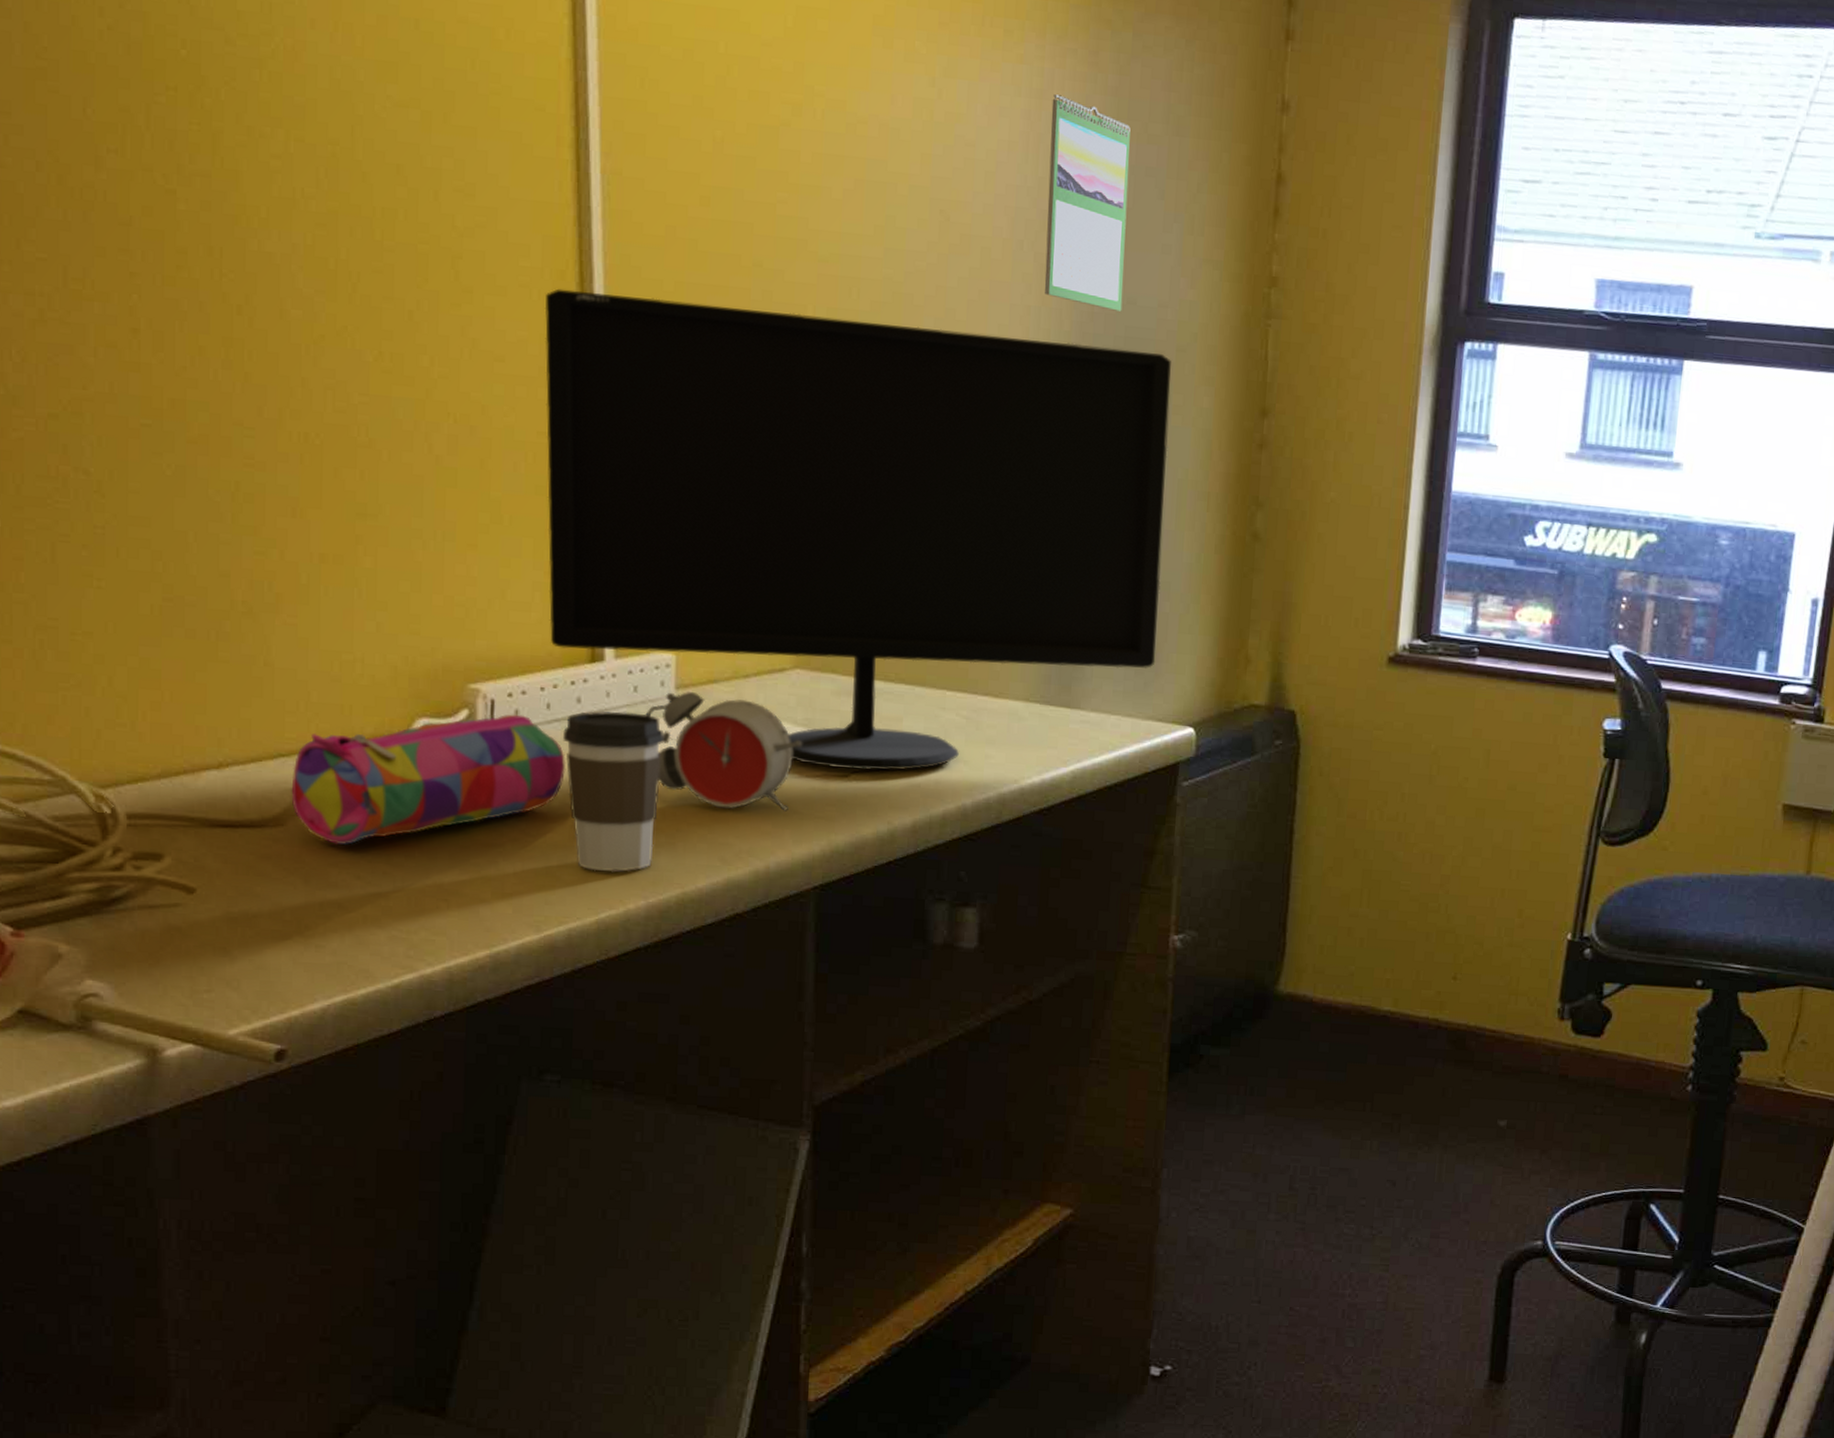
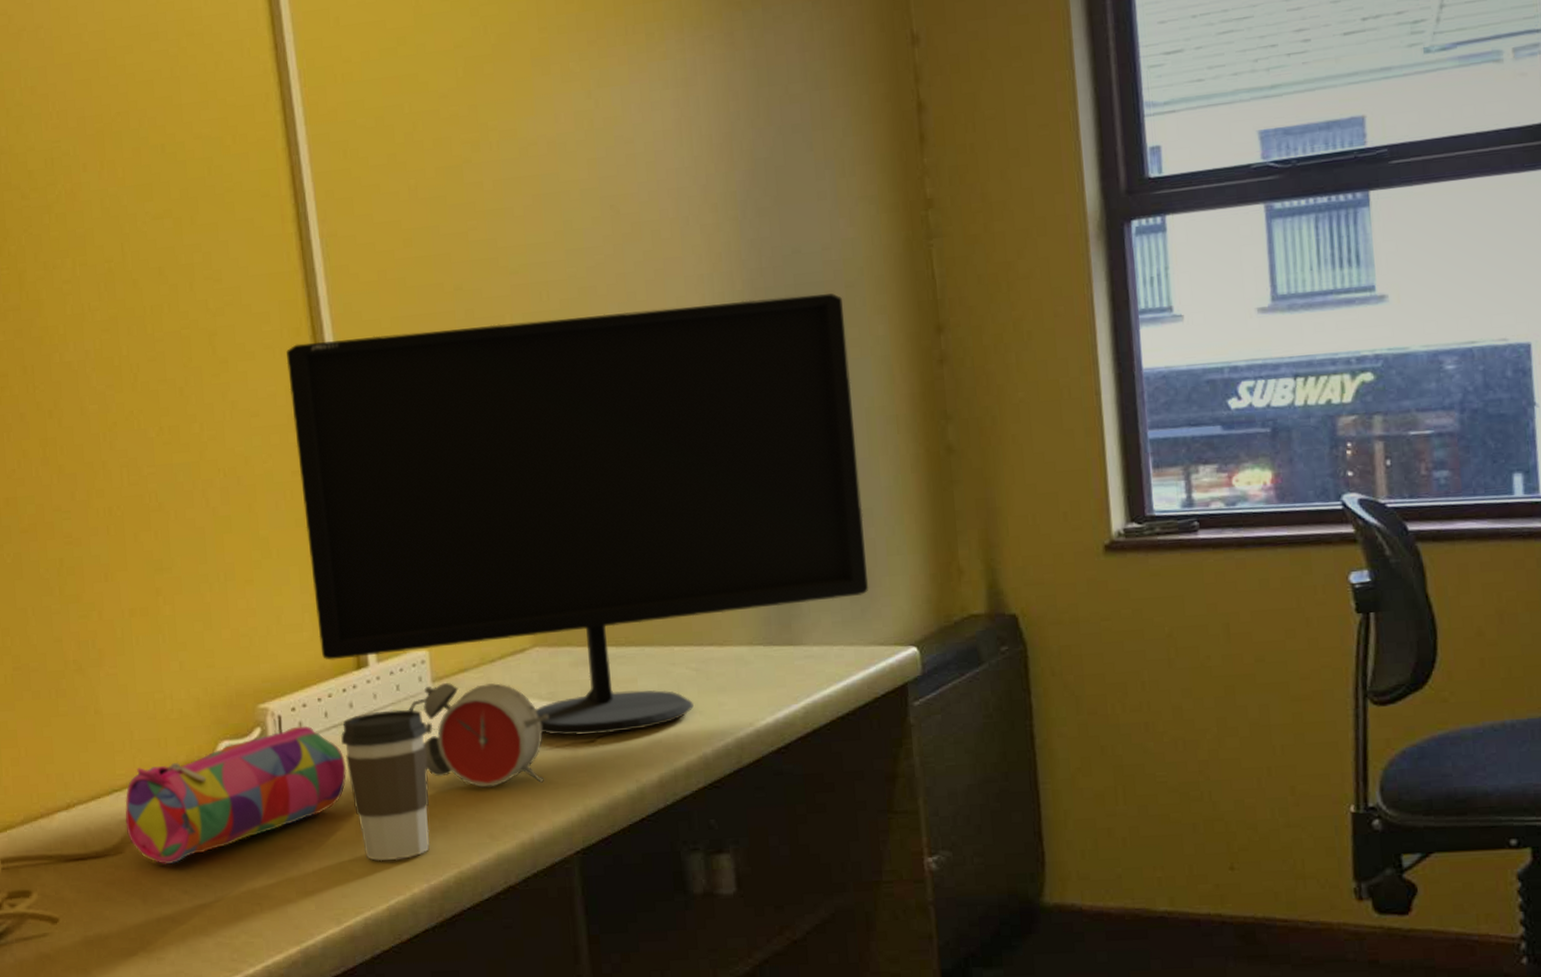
calendar: present [1044,94,1131,312] -> none [697,79,788,263]

